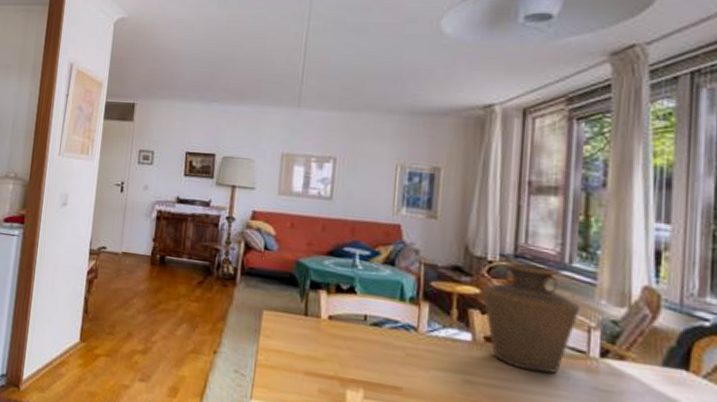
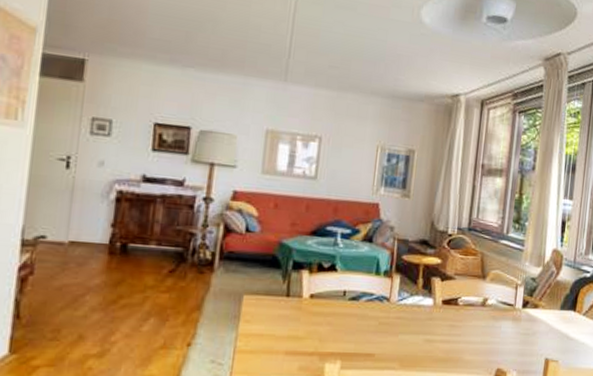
vase: present [481,263,581,374] -> none [442,235,513,326]

